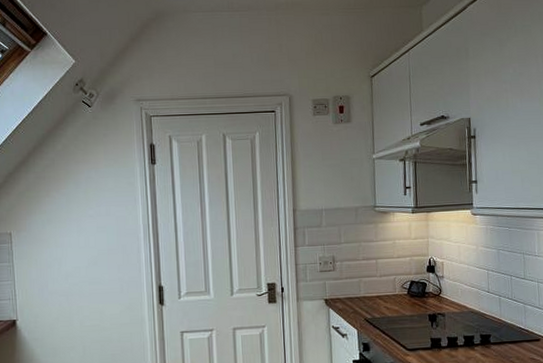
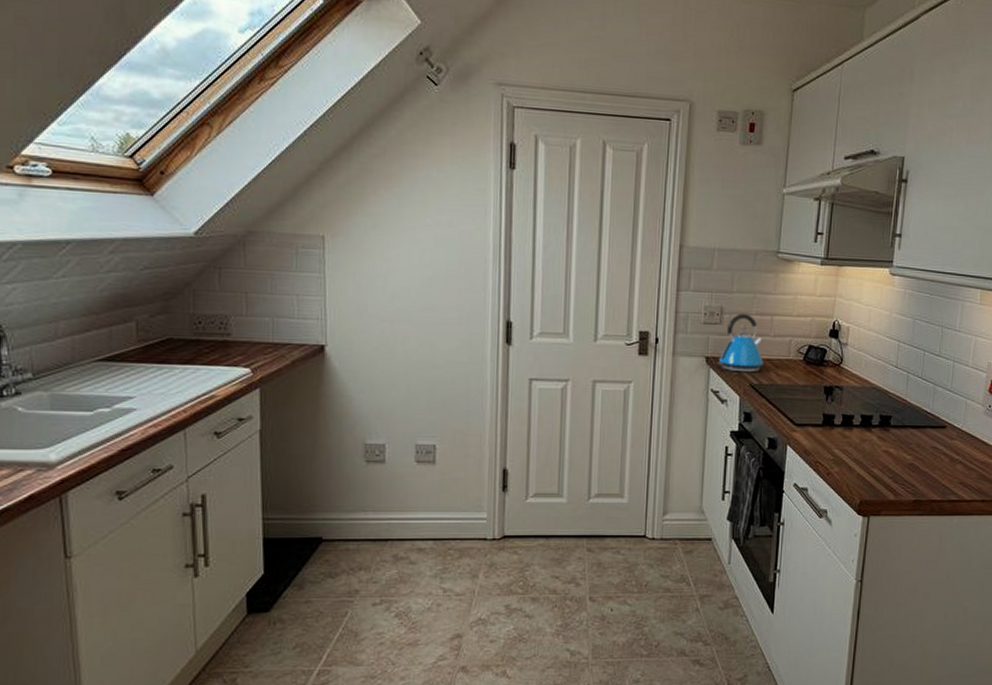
kettle: none [334,259,374,310] -> present [717,313,763,373]

